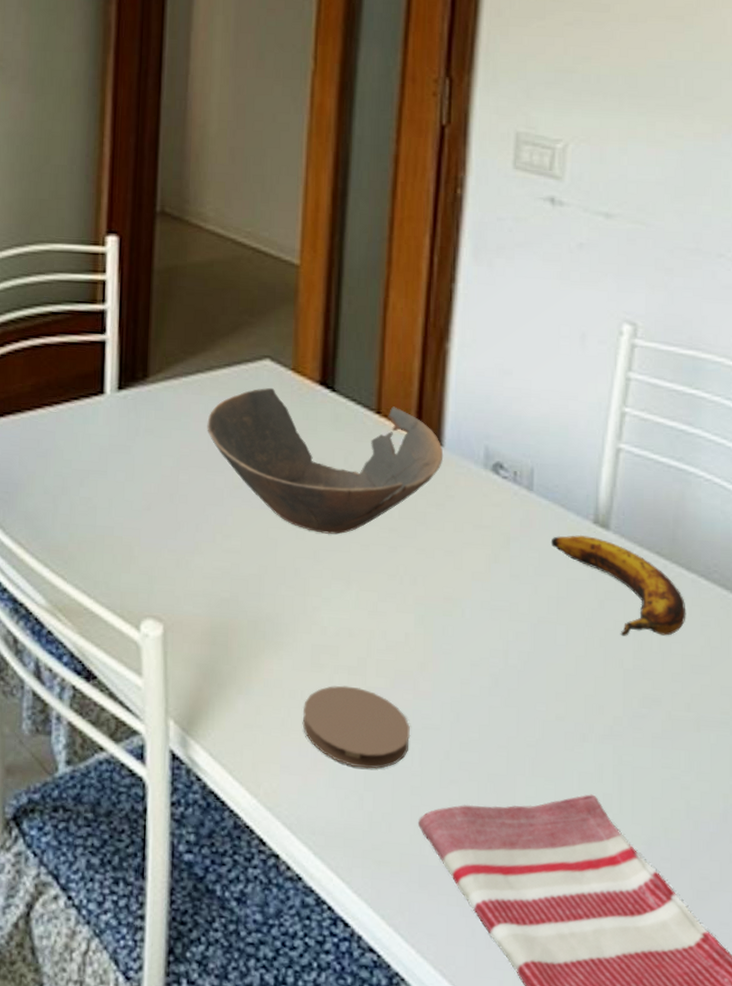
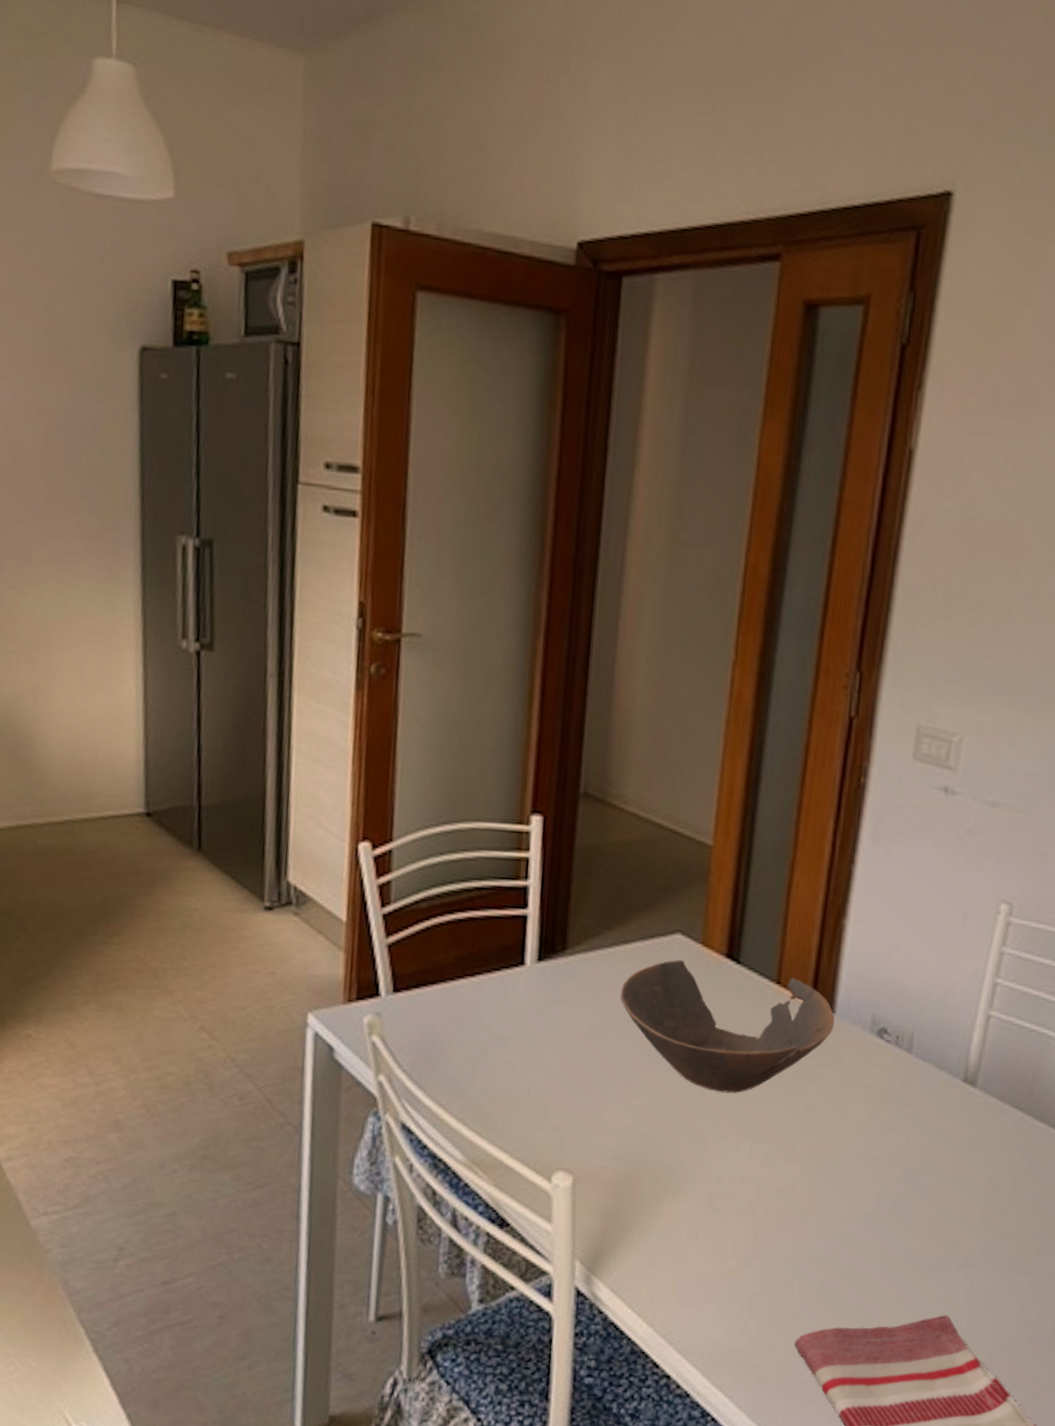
coaster: present [302,685,411,770] -> none [696,1227,792,1299]
banana: present [550,534,686,636] -> none [924,1091,1037,1179]

